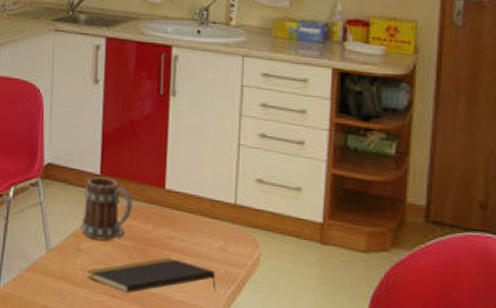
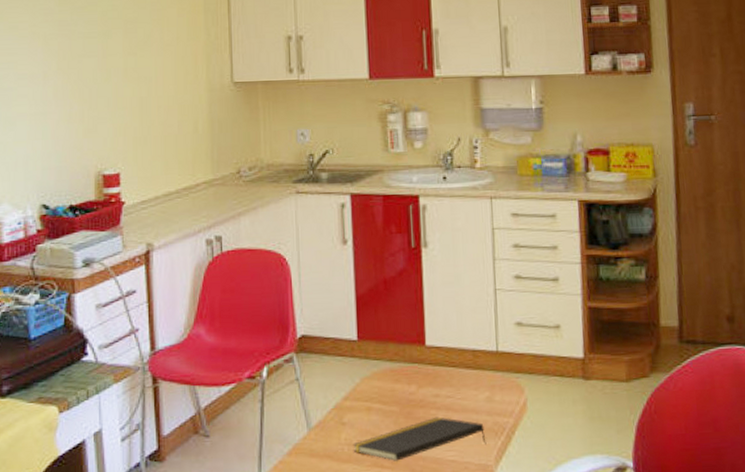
mug: present [81,177,134,241] -> none [342,342,395,410]

